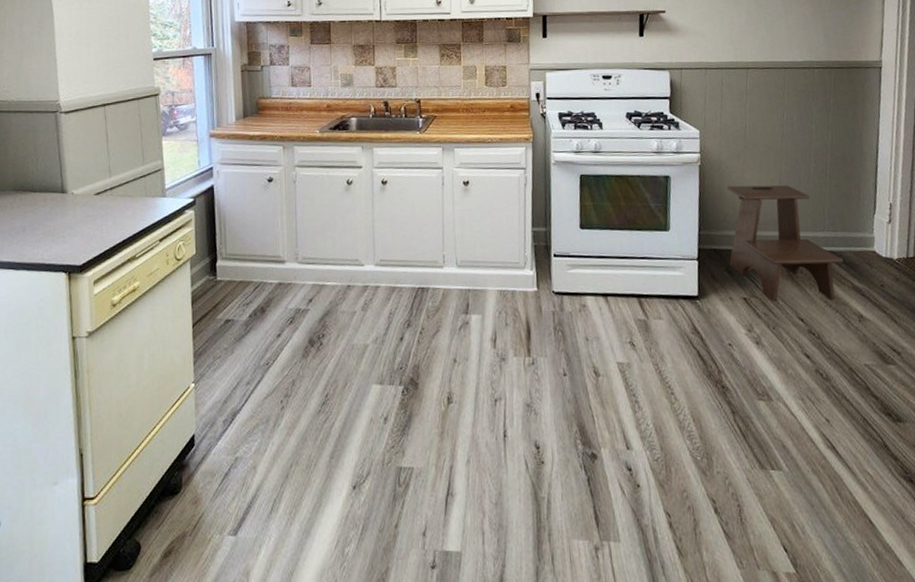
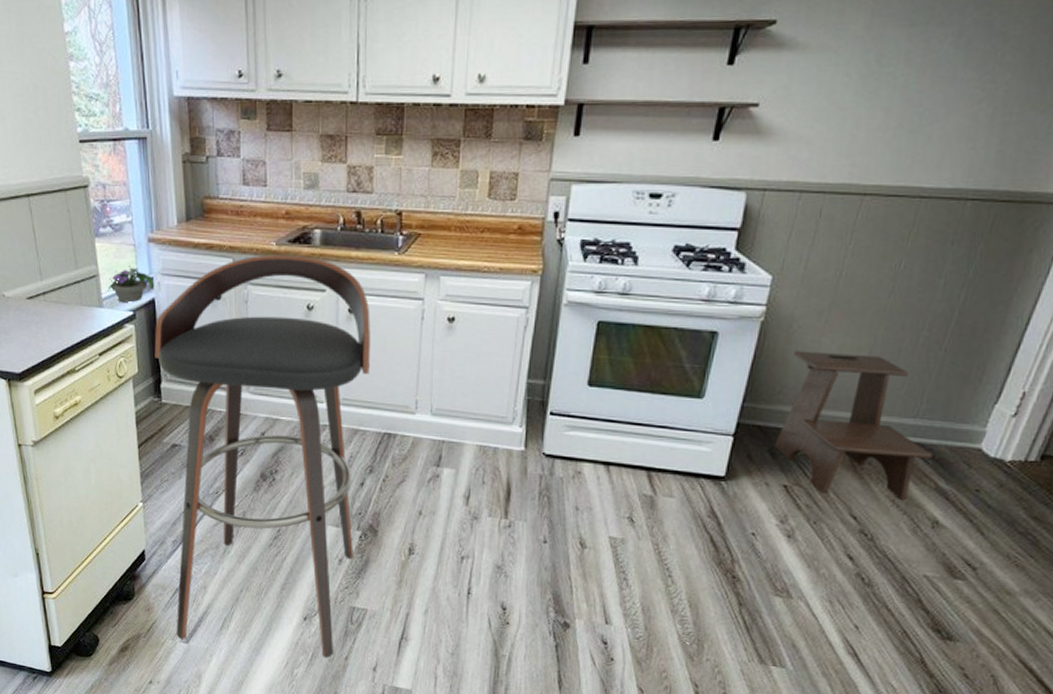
potted flower: none [171,159,214,192] -> present [107,266,155,303]
bar stool: none [212,139,402,532] -> present [154,254,370,658]

